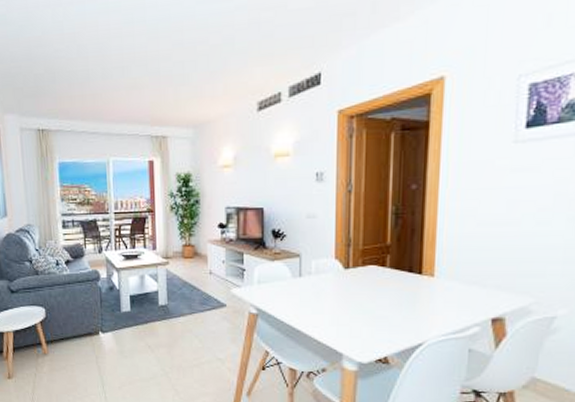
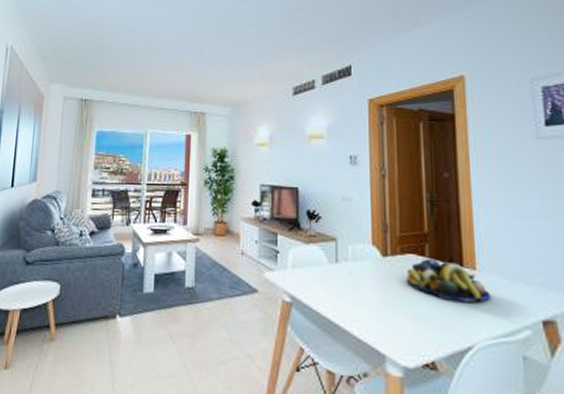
fruit bowl: none [366,268,445,305] -> present [406,258,491,302]

